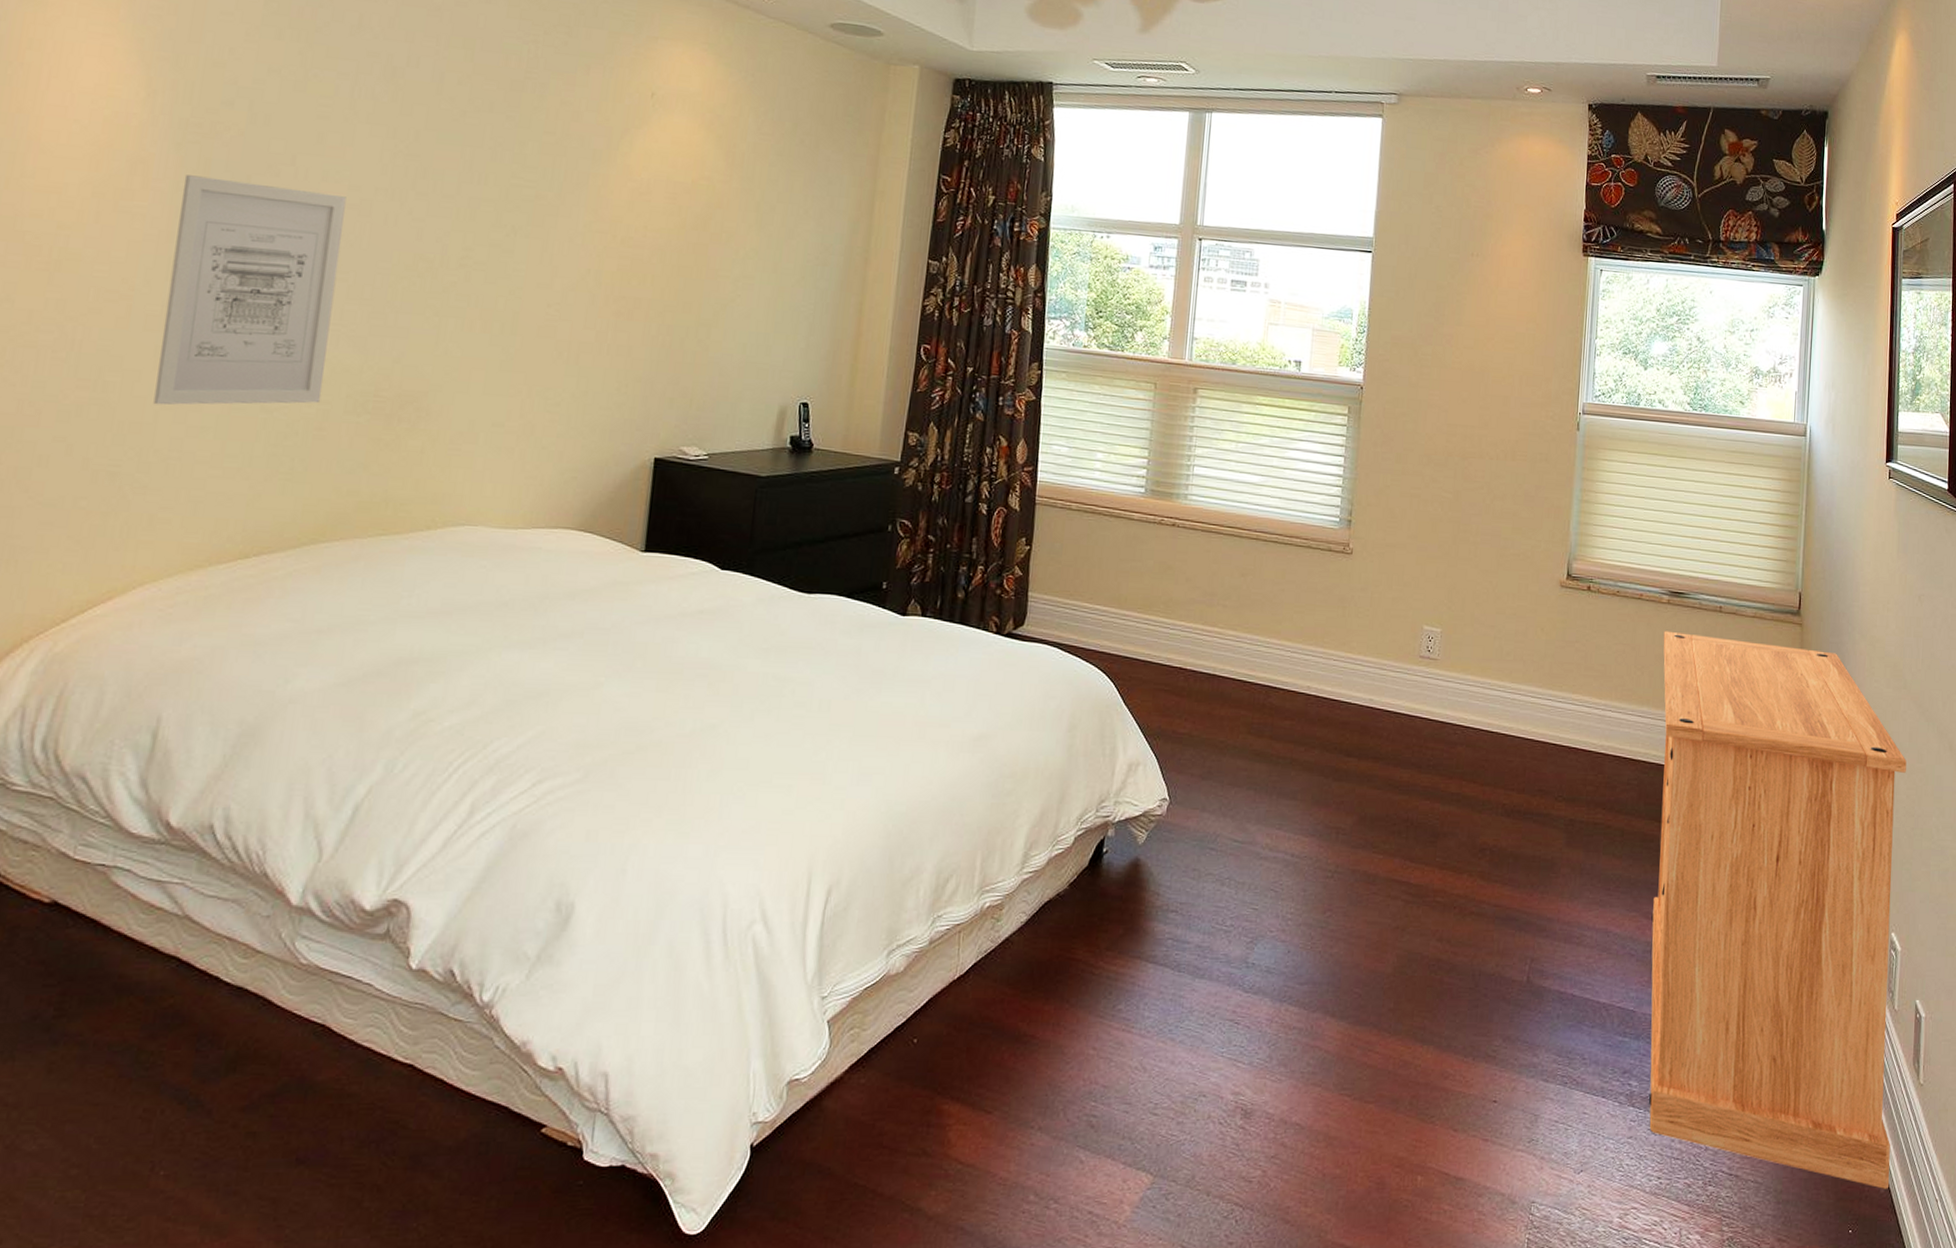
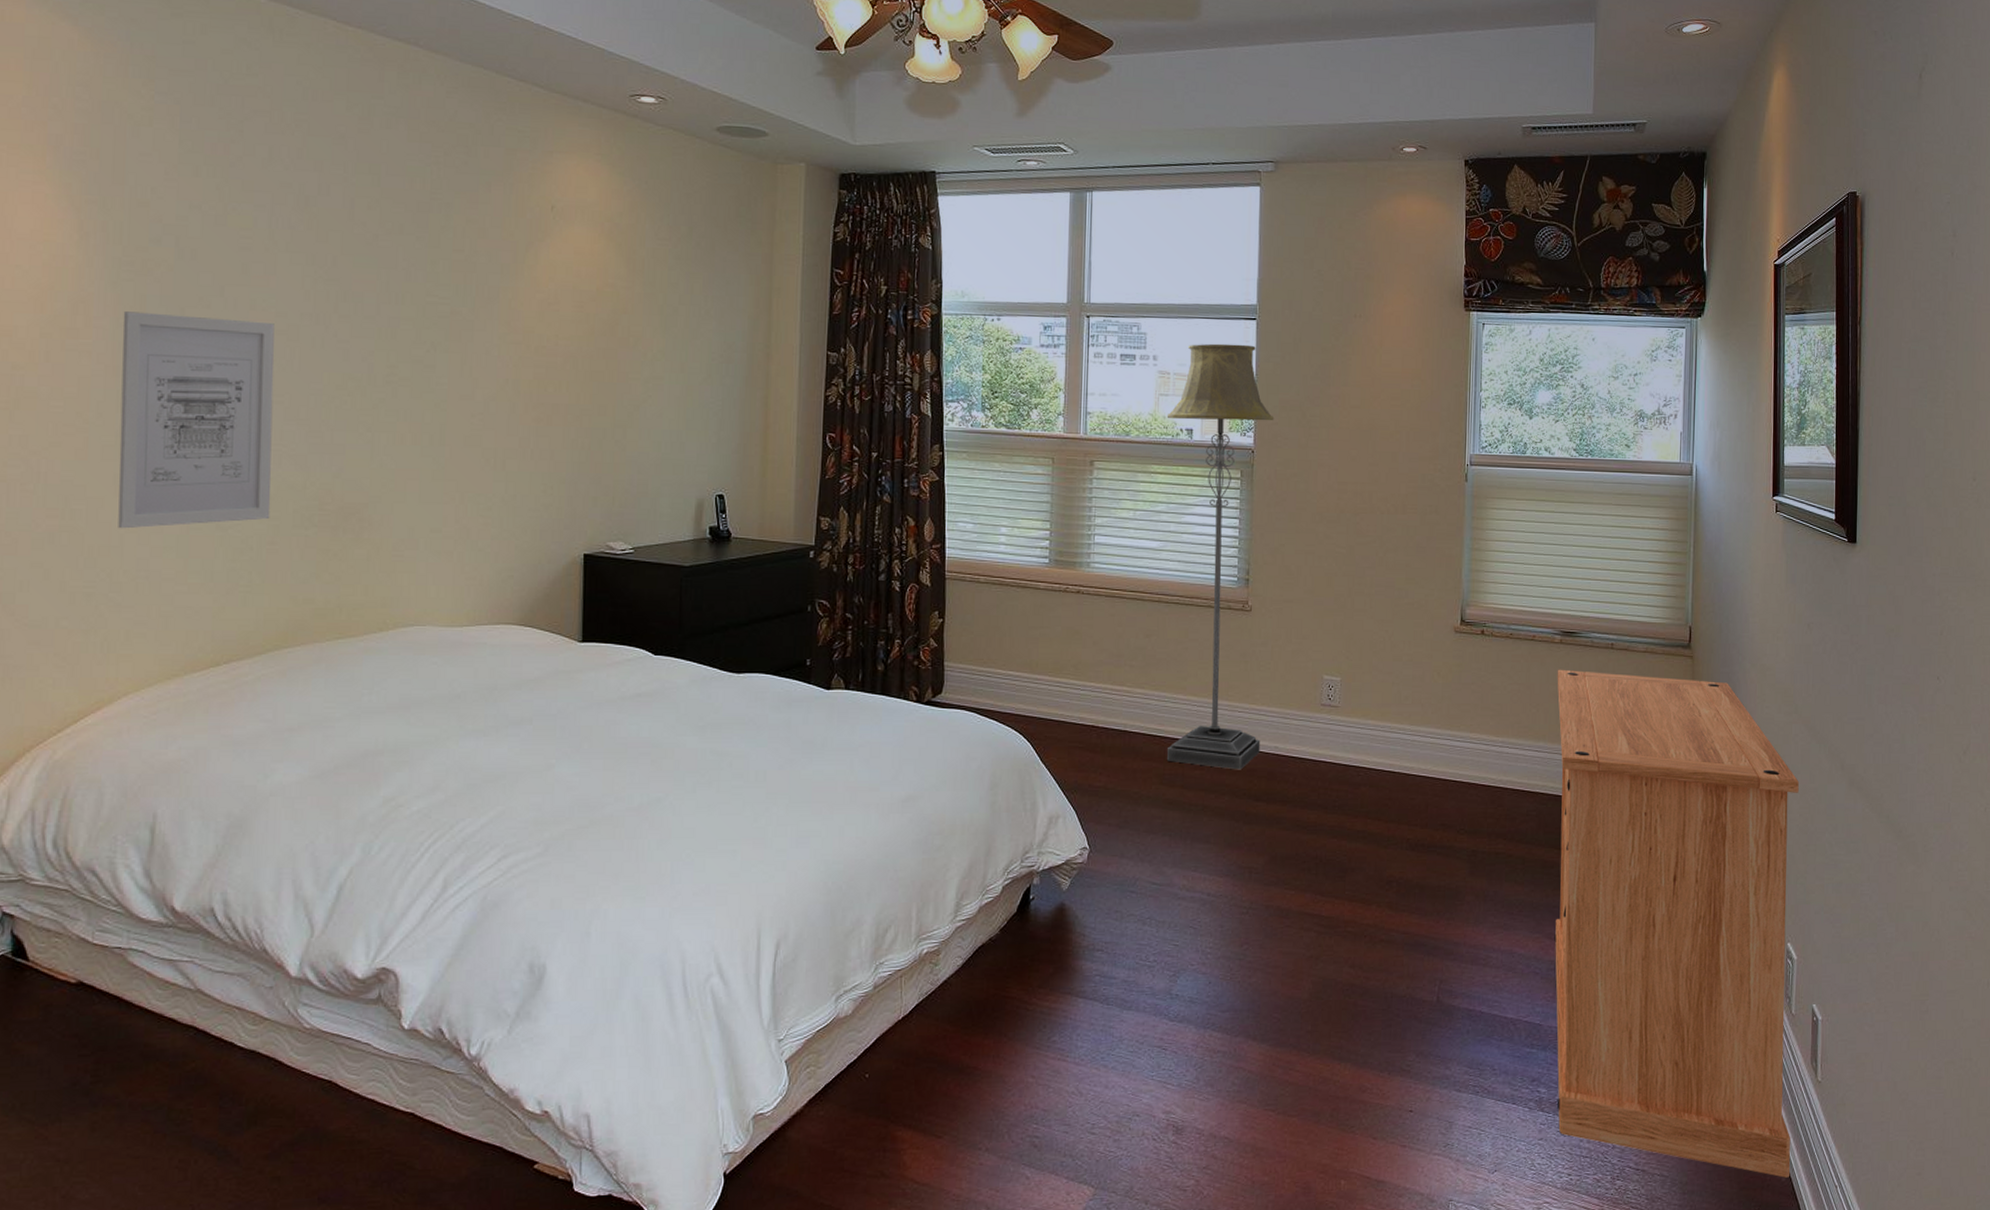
floor lamp: none [1256,274,1386,722] -> present [1166,343,1275,770]

